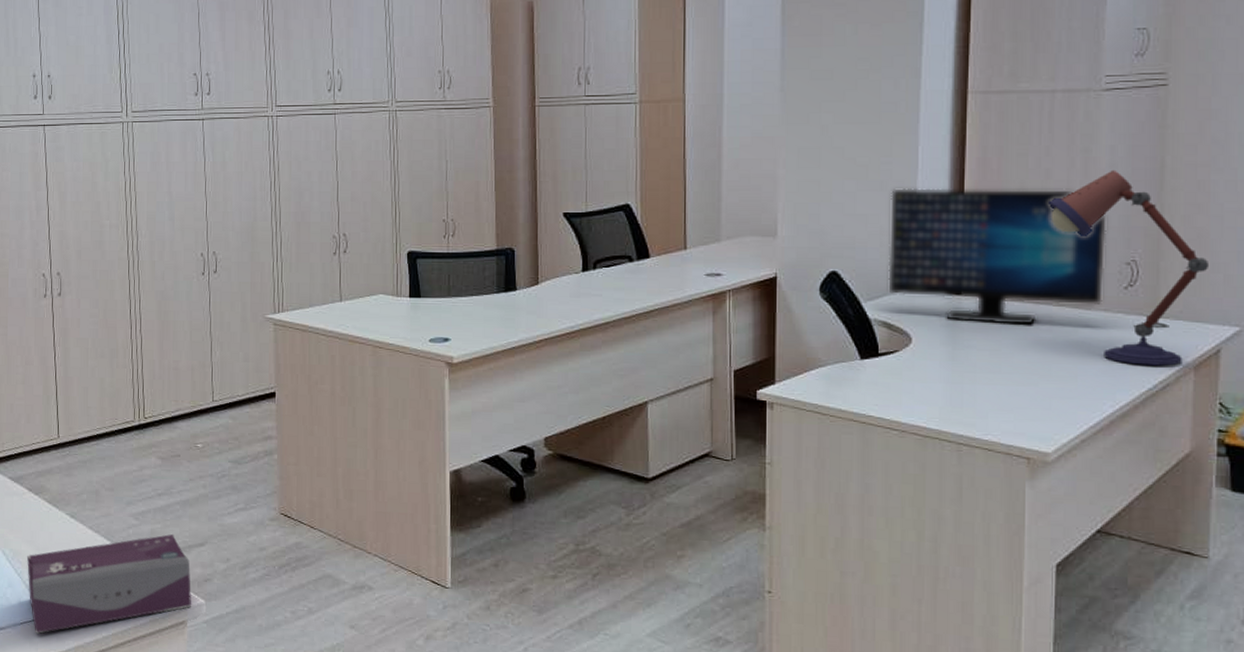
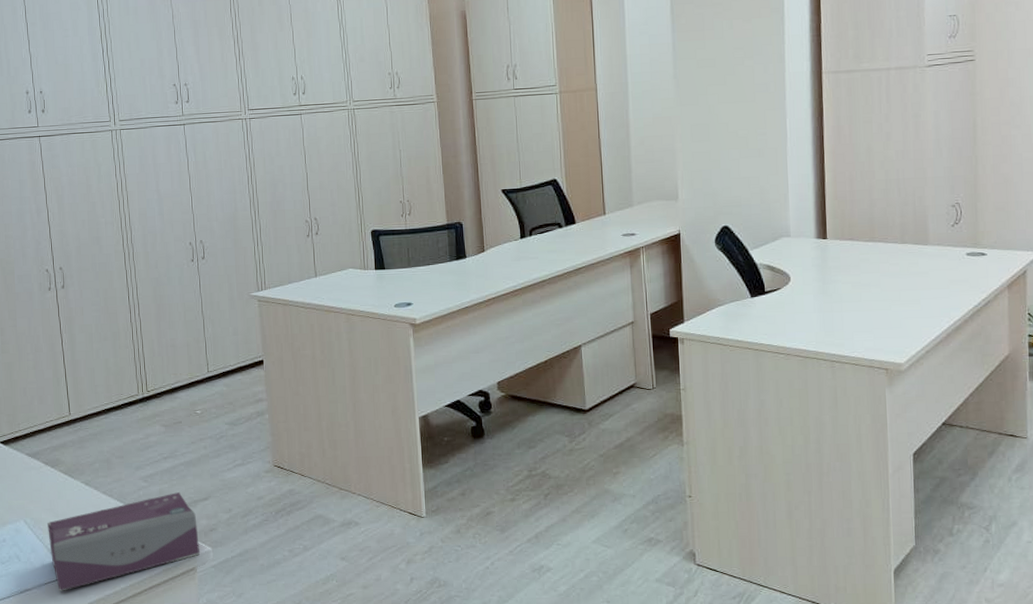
computer monitor: present [887,188,1108,326] -> none [766,147,937,262]
desk lamp: present [1049,169,1208,366] -> none [890,130,1014,287]

